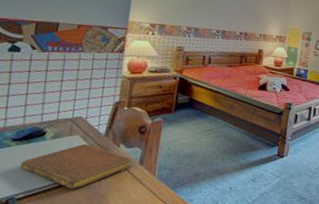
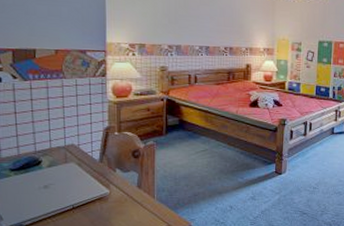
notebook: present [20,144,132,190] -> none [22,170,130,215]

